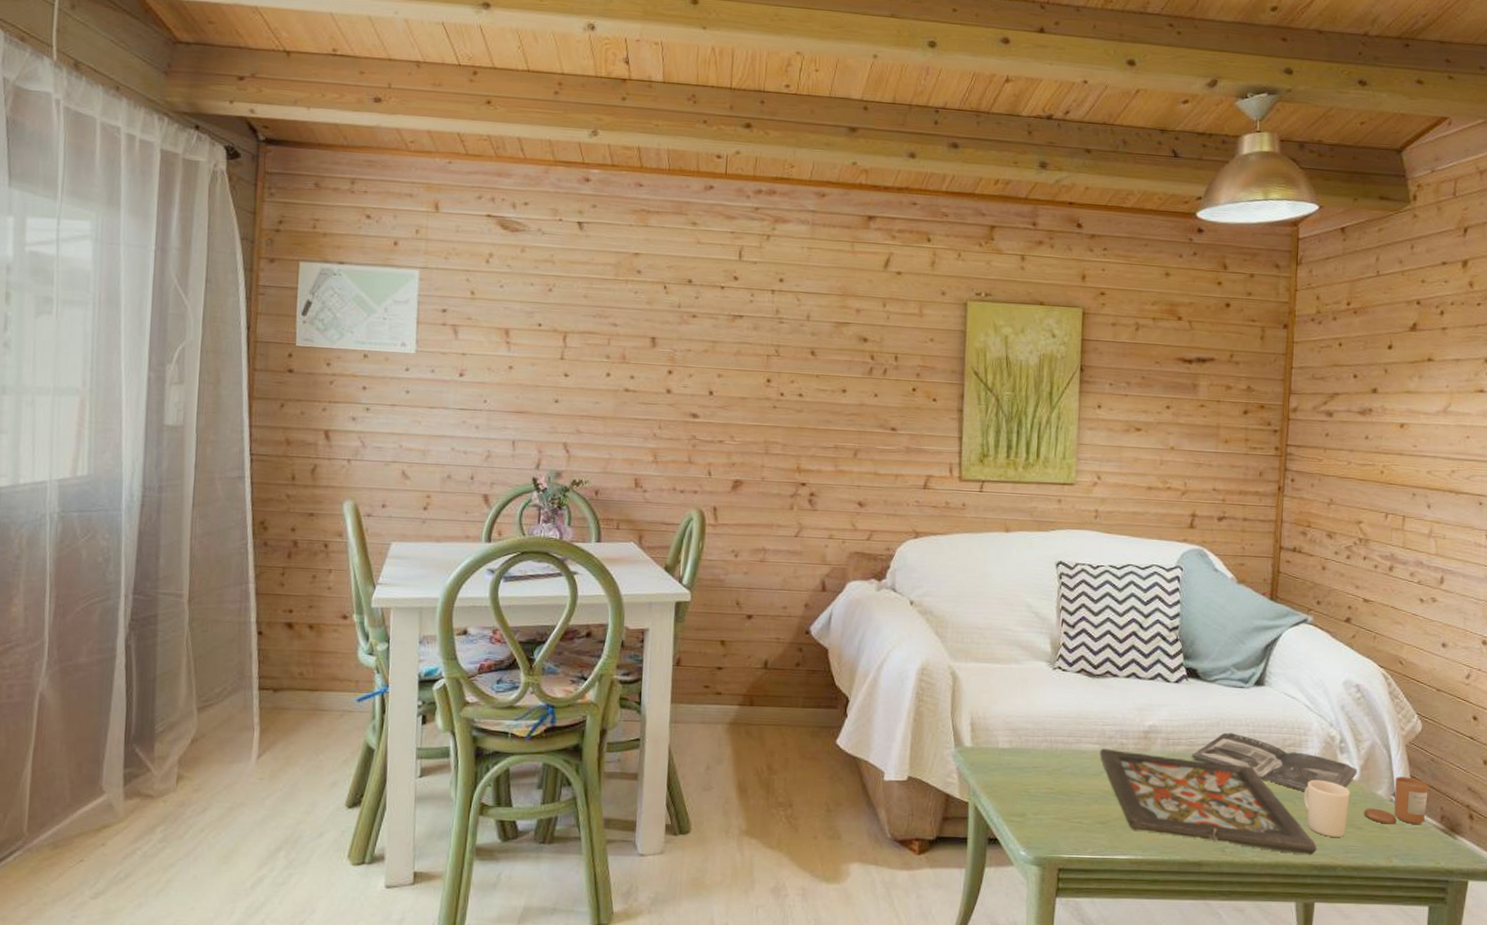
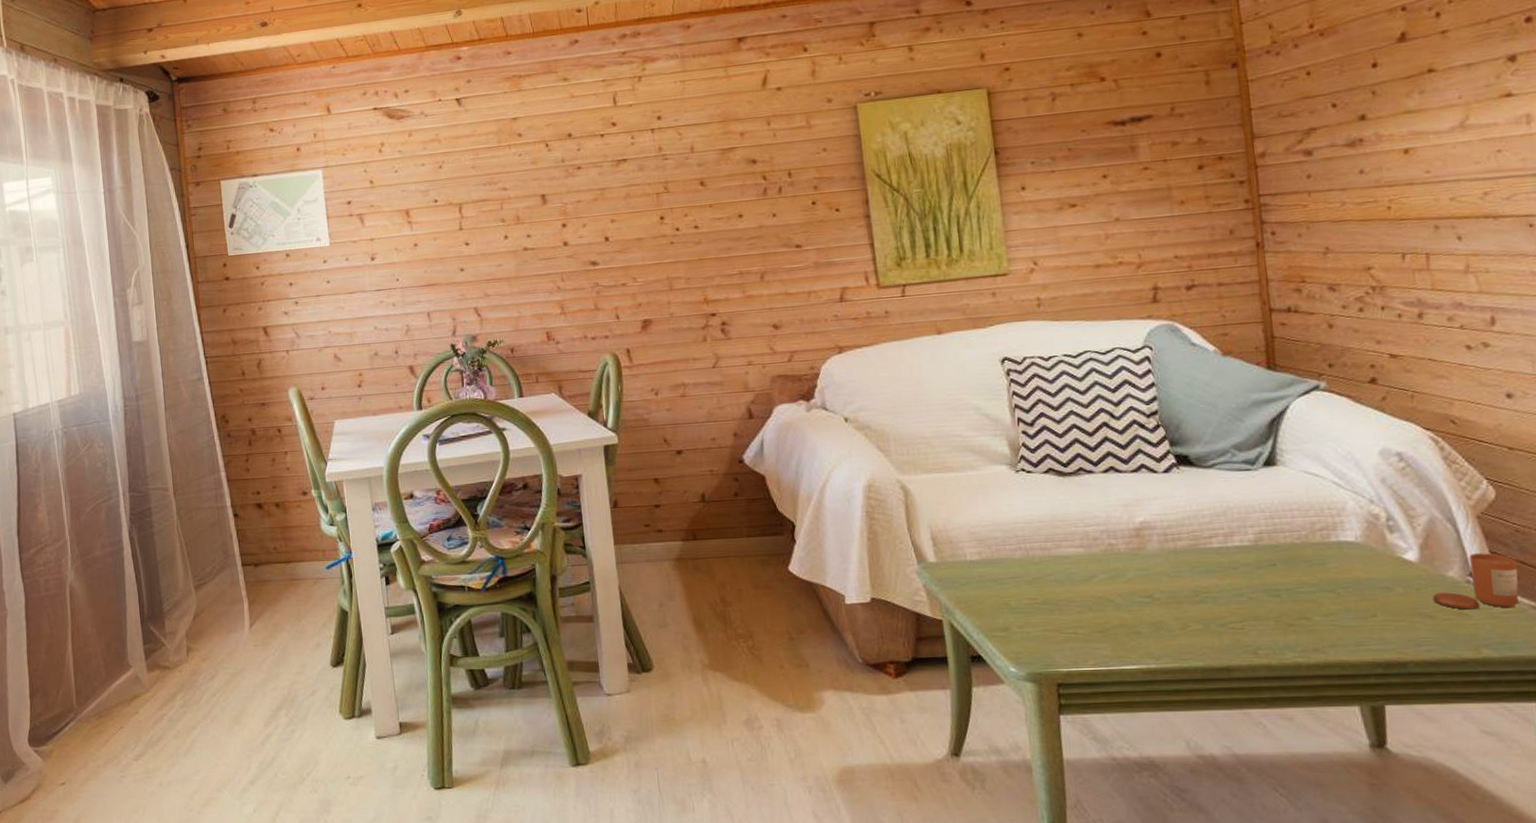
decorative tray: present [1099,748,1317,856] -> none [1085,551,1377,652]
magazine: present [1191,732,1357,791] -> none [1197,521,1416,580]
mug: present [1303,779,1350,837] -> none [1348,565,1412,629]

